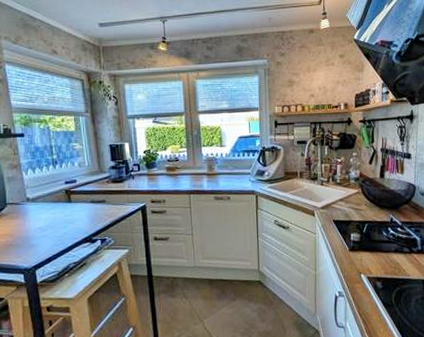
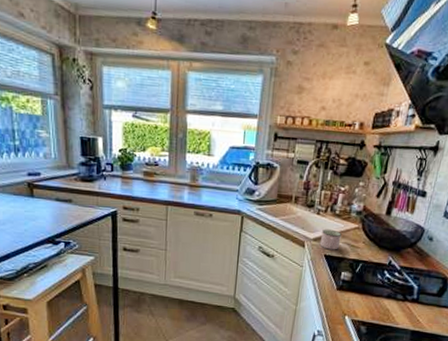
mug: none [327,196,345,215] -> present [319,229,342,250]

